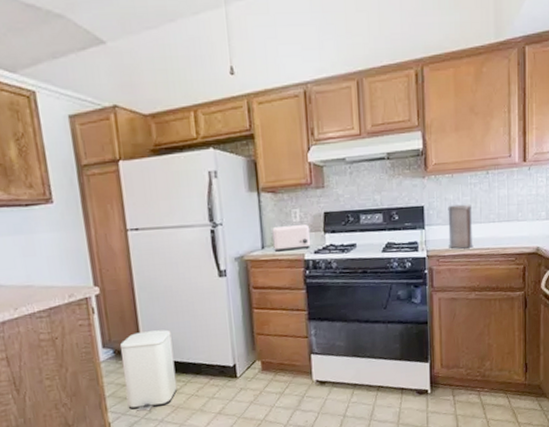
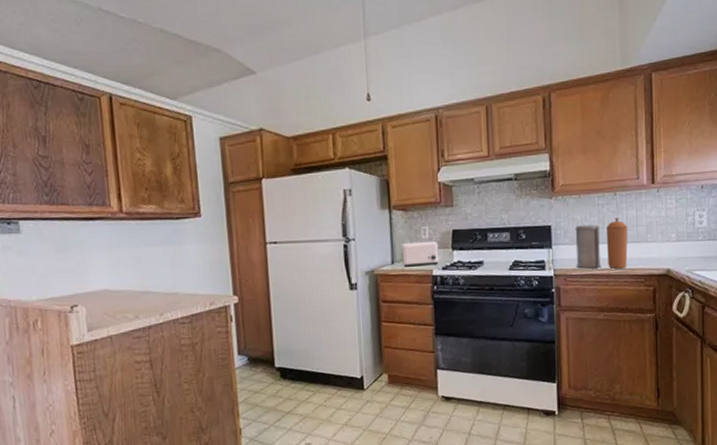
pedal bin: present [119,329,178,413] -> none [254,339,306,420]
canister: none [479,197,500,248] -> present [607,218,628,268]

